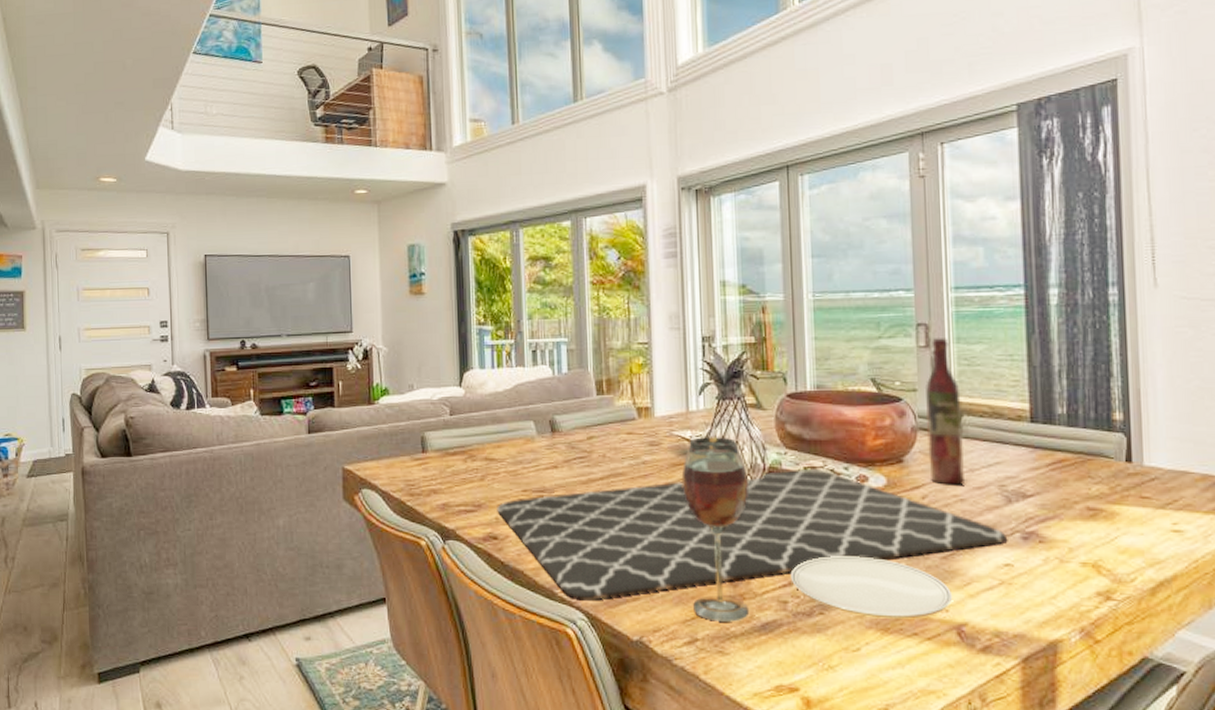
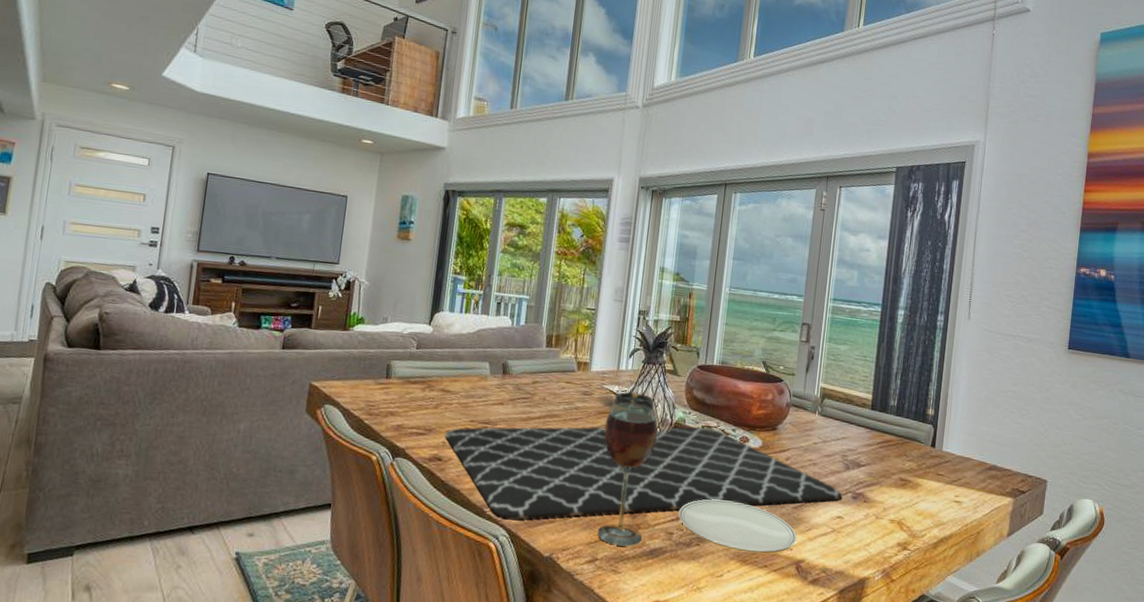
wine bottle: present [924,337,964,485] -> none [794,335,826,452]

